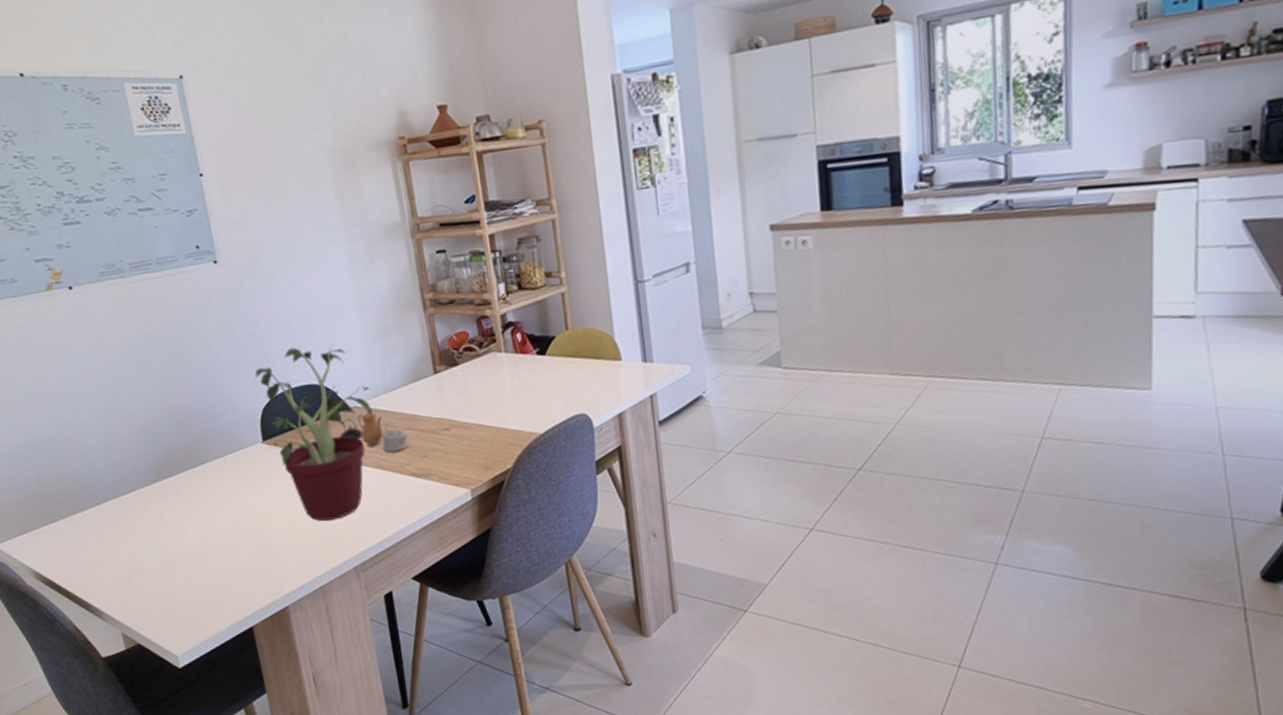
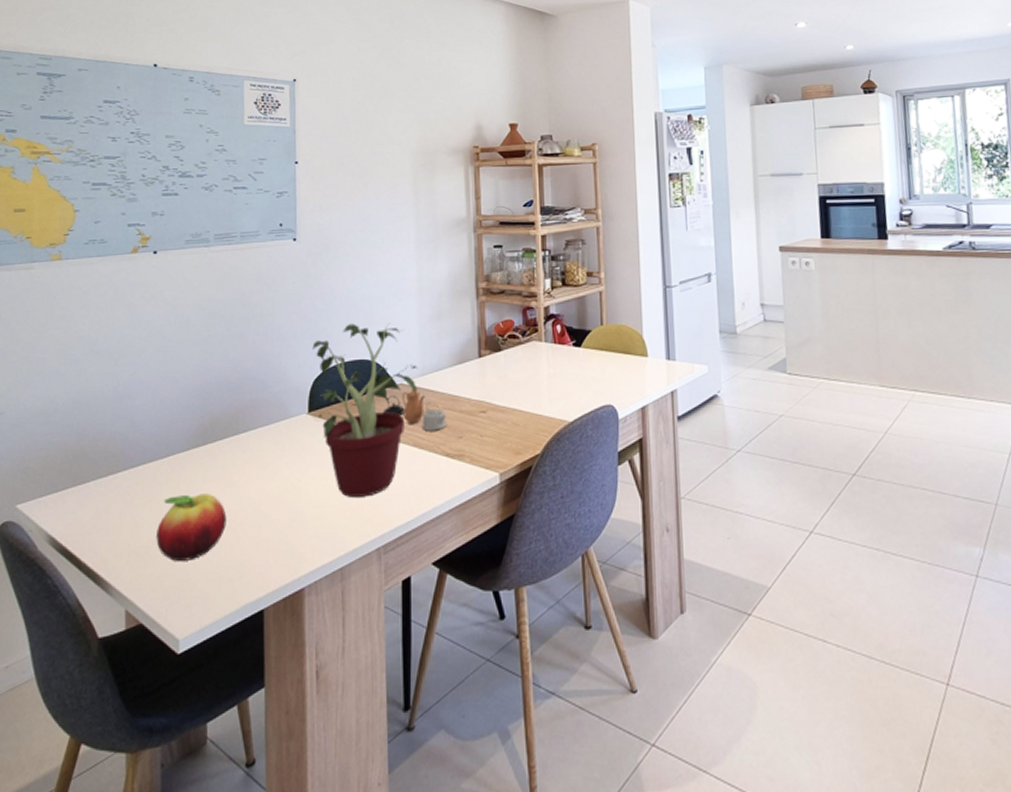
fruit: none [134,525,202,588] -> present [156,494,227,561]

